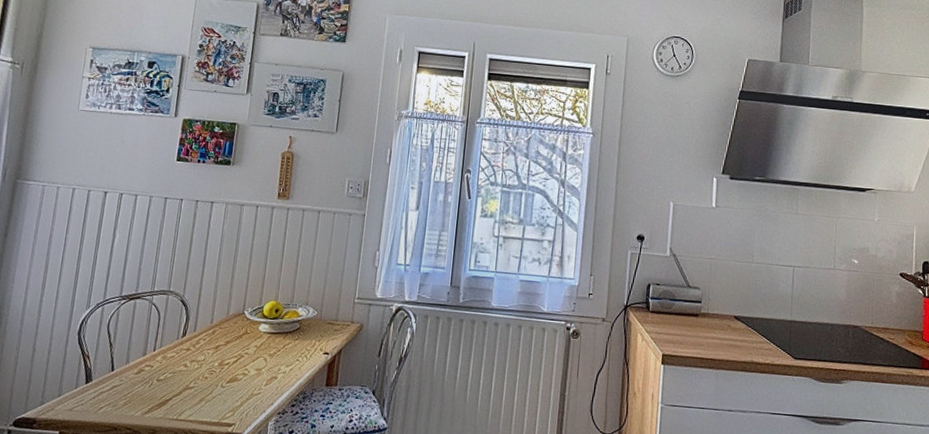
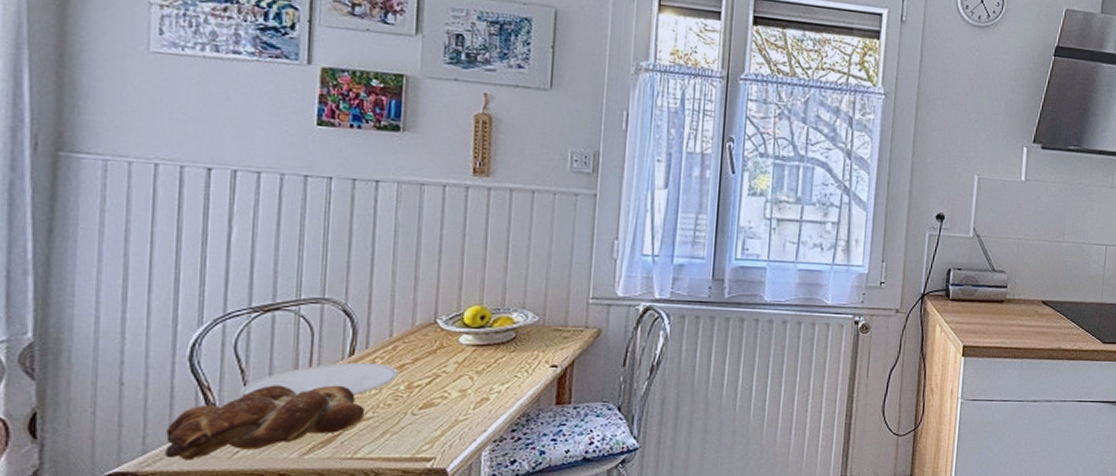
bread loaf: none [55,356,190,412] -> present [165,385,366,460]
plate: none [107,342,214,369] -> present [239,362,398,397]

